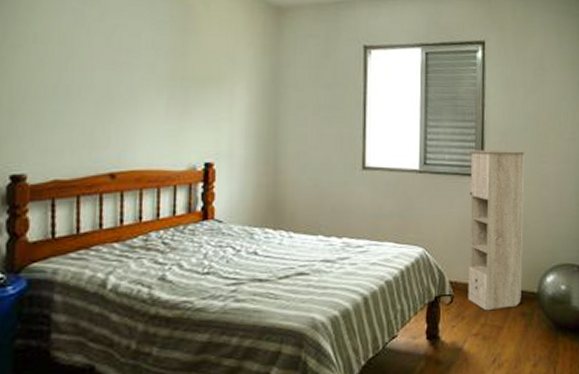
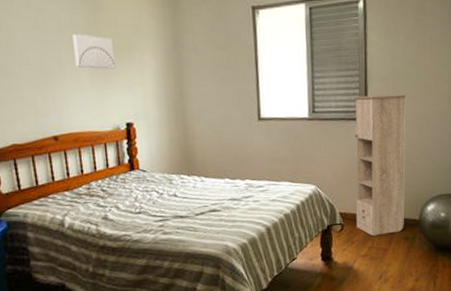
wall art: none [151,56,201,99] -> present [72,33,116,69]

